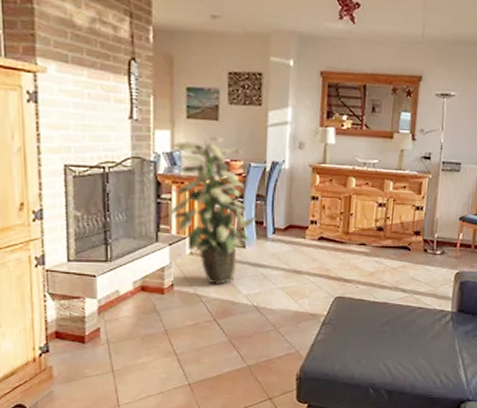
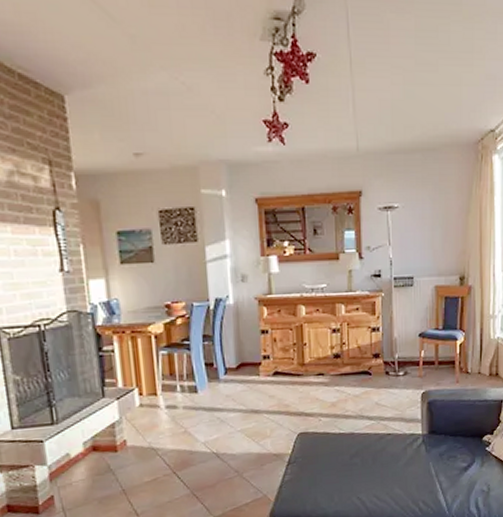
indoor plant: present [170,136,256,285] -> none [108,279,206,435]

